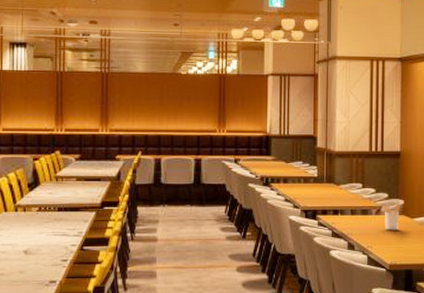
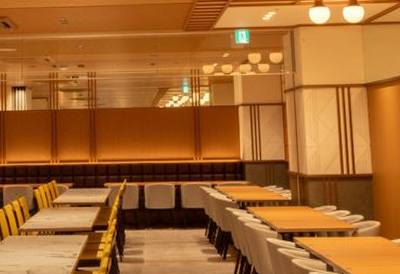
utensil holder: present [382,203,401,231] -> none [358,225,378,252]

